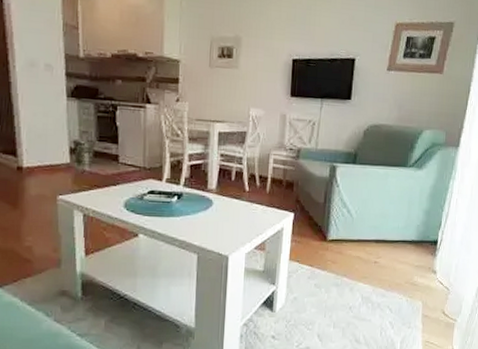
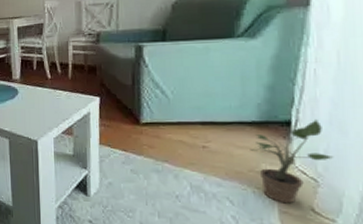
potted plant: none [408,240,461,309] -> present [250,120,334,204]

